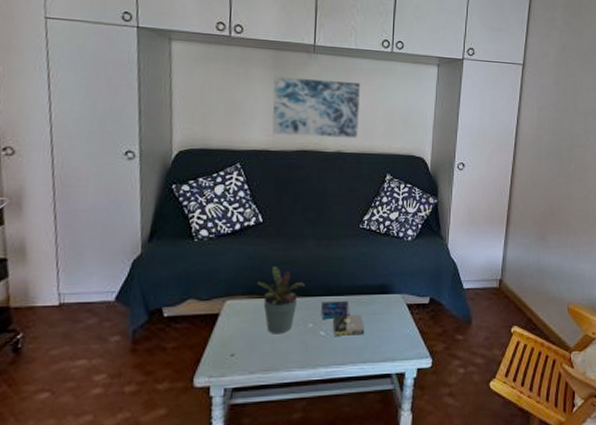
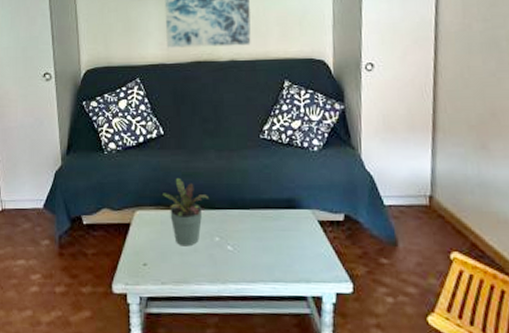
music album box set: present [320,300,364,336] -> none [226,214,273,252]

